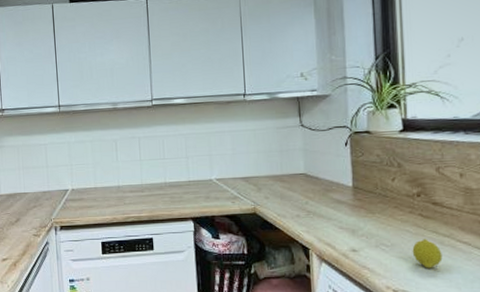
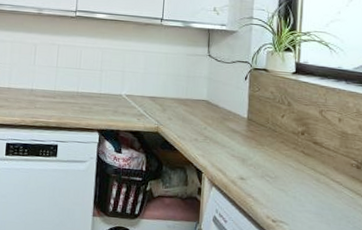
fruit: present [412,239,443,268] -> none [292,175,318,203]

